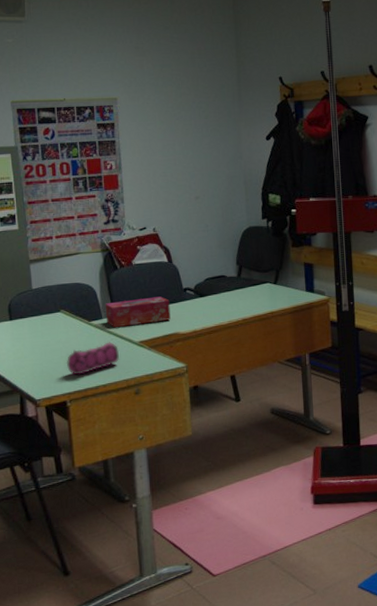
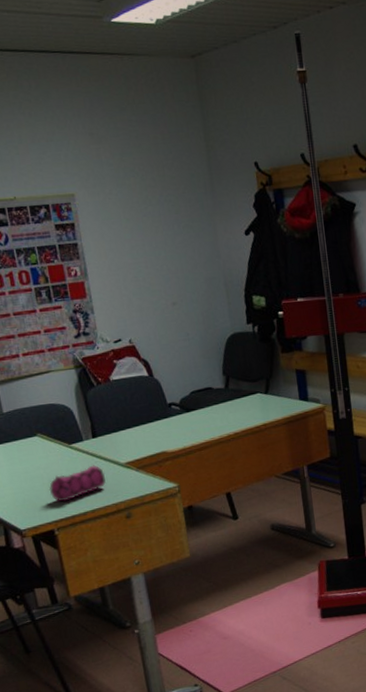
tissue box: present [105,296,171,328] -> none [84,414,157,450]

